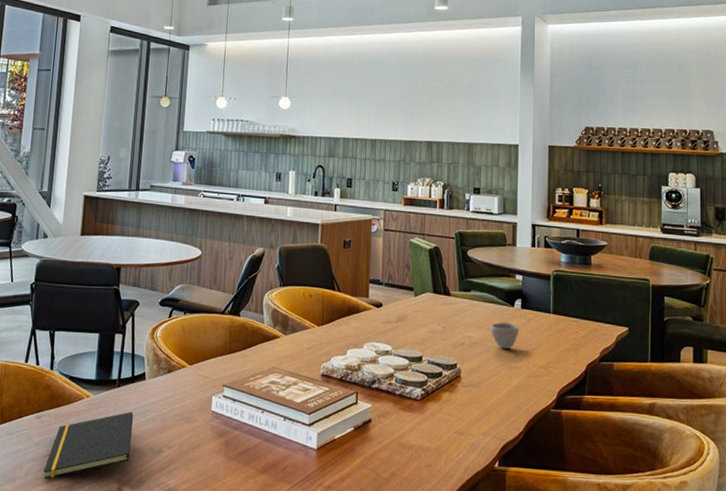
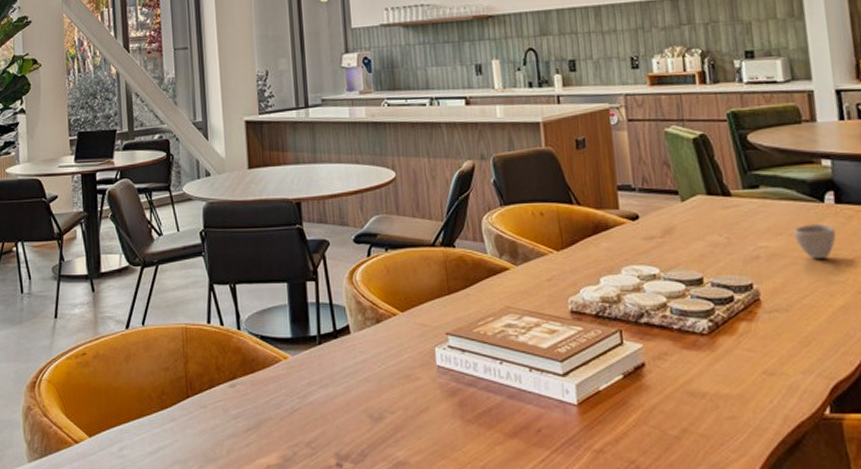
notepad: present [43,411,134,480] -> none [247,372,346,458]

